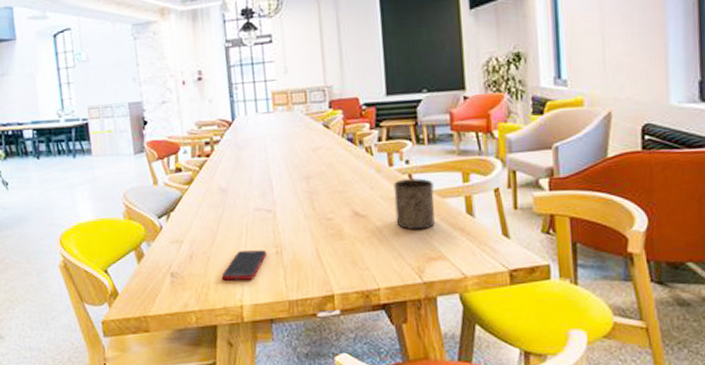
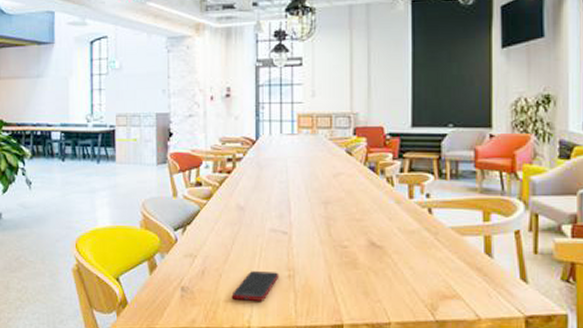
cup: present [393,178,435,230] -> none [412,213,453,266]

